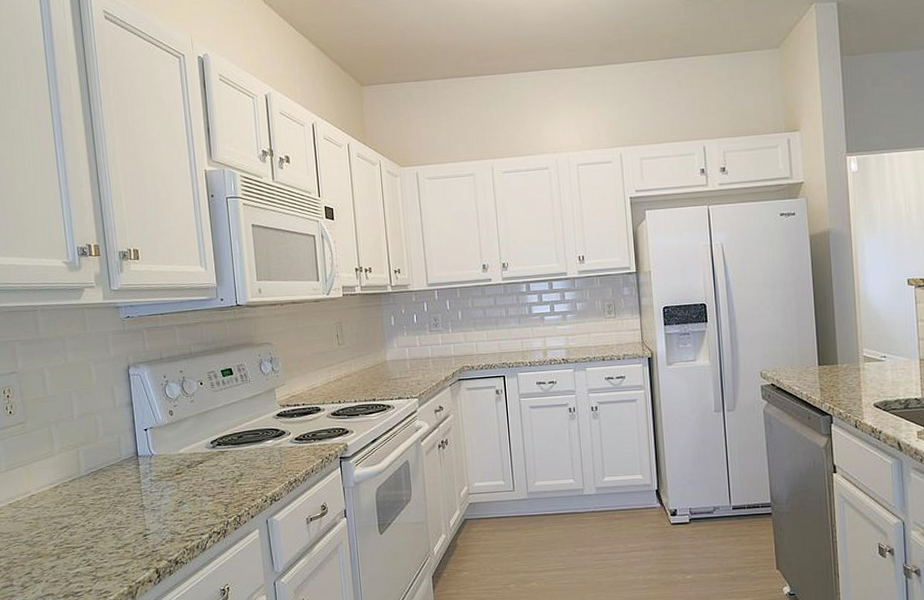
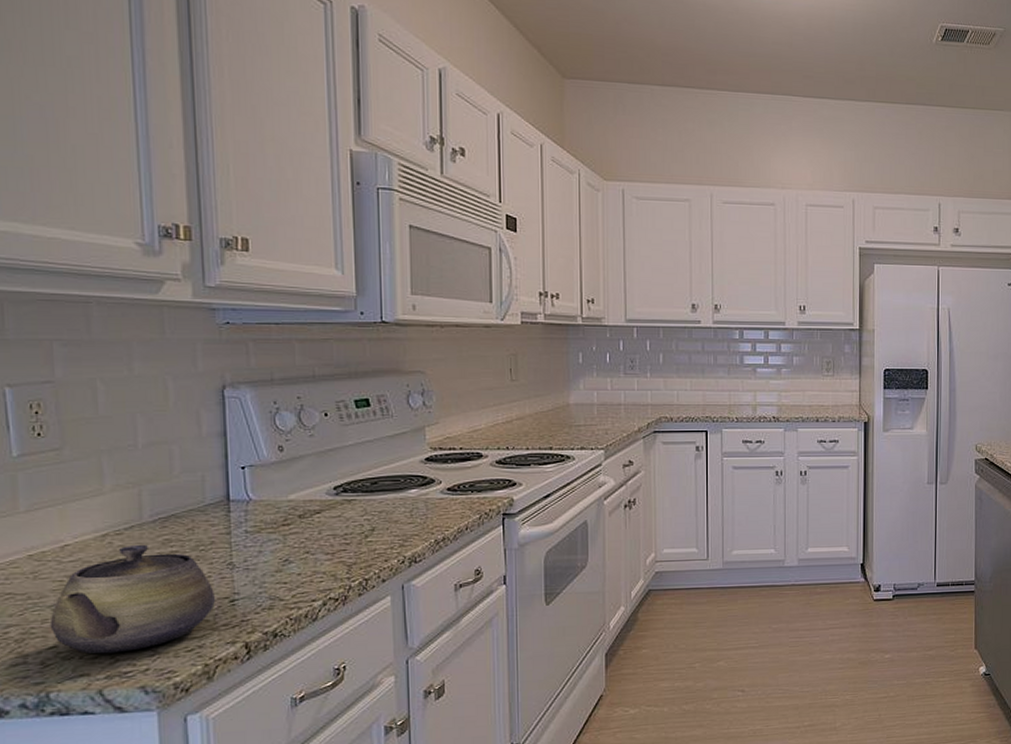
teapot: none [25,492,134,579] -> present [49,544,216,655]

